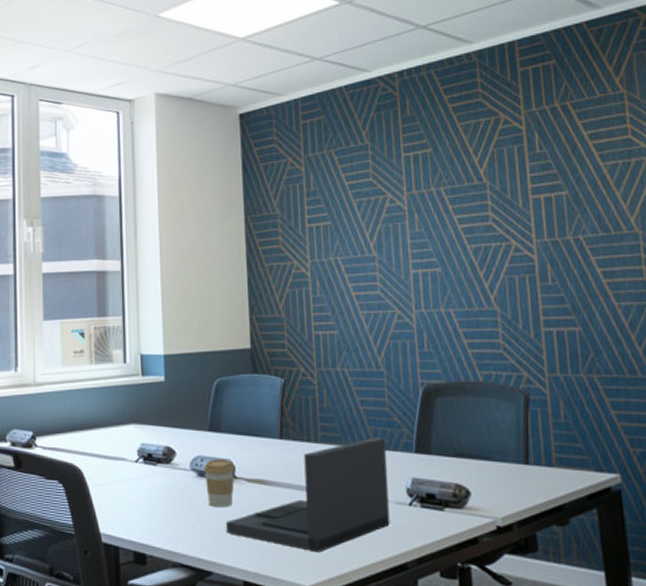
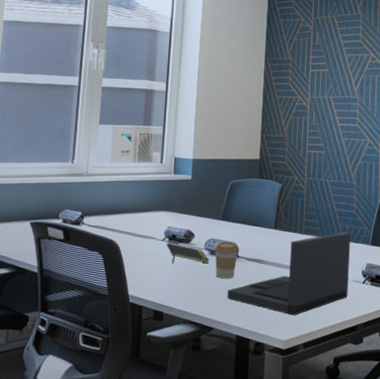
notepad: none [141,463,198,490] -> present [167,242,209,264]

